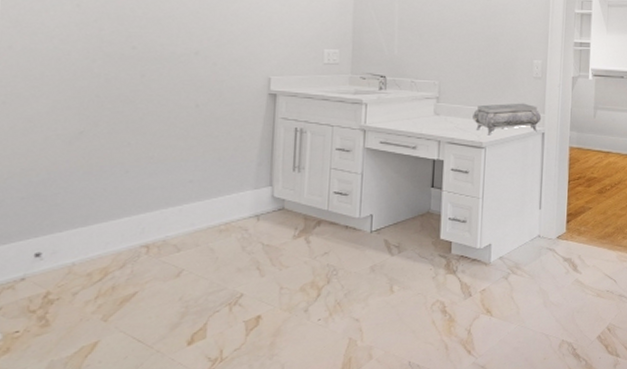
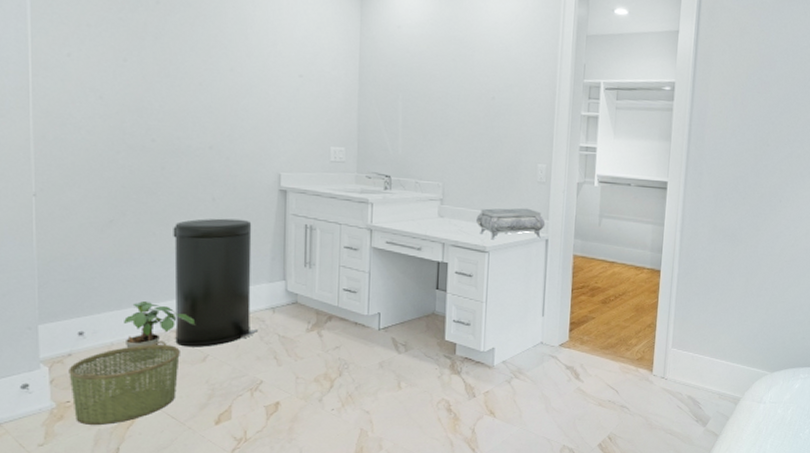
basket: none [20,257,151,356] -> present [69,341,180,425]
potted plant: none [89,216,171,281] -> present [124,301,196,361]
pedal bin: none [147,125,240,263] -> present [173,218,258,347]

